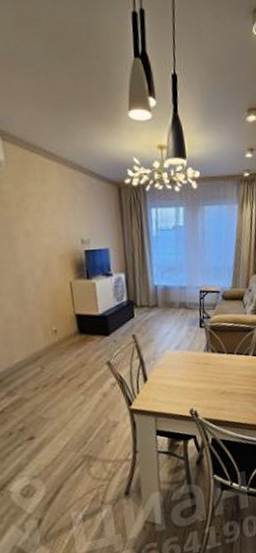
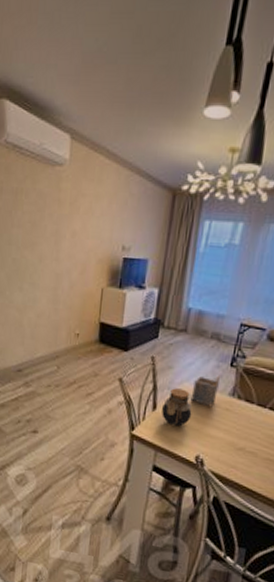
jar: none [151,356,179,391] -> present [161,388,192,427]
napkin holder: none [174,336,195,366] -> present [190,374,220,408]

